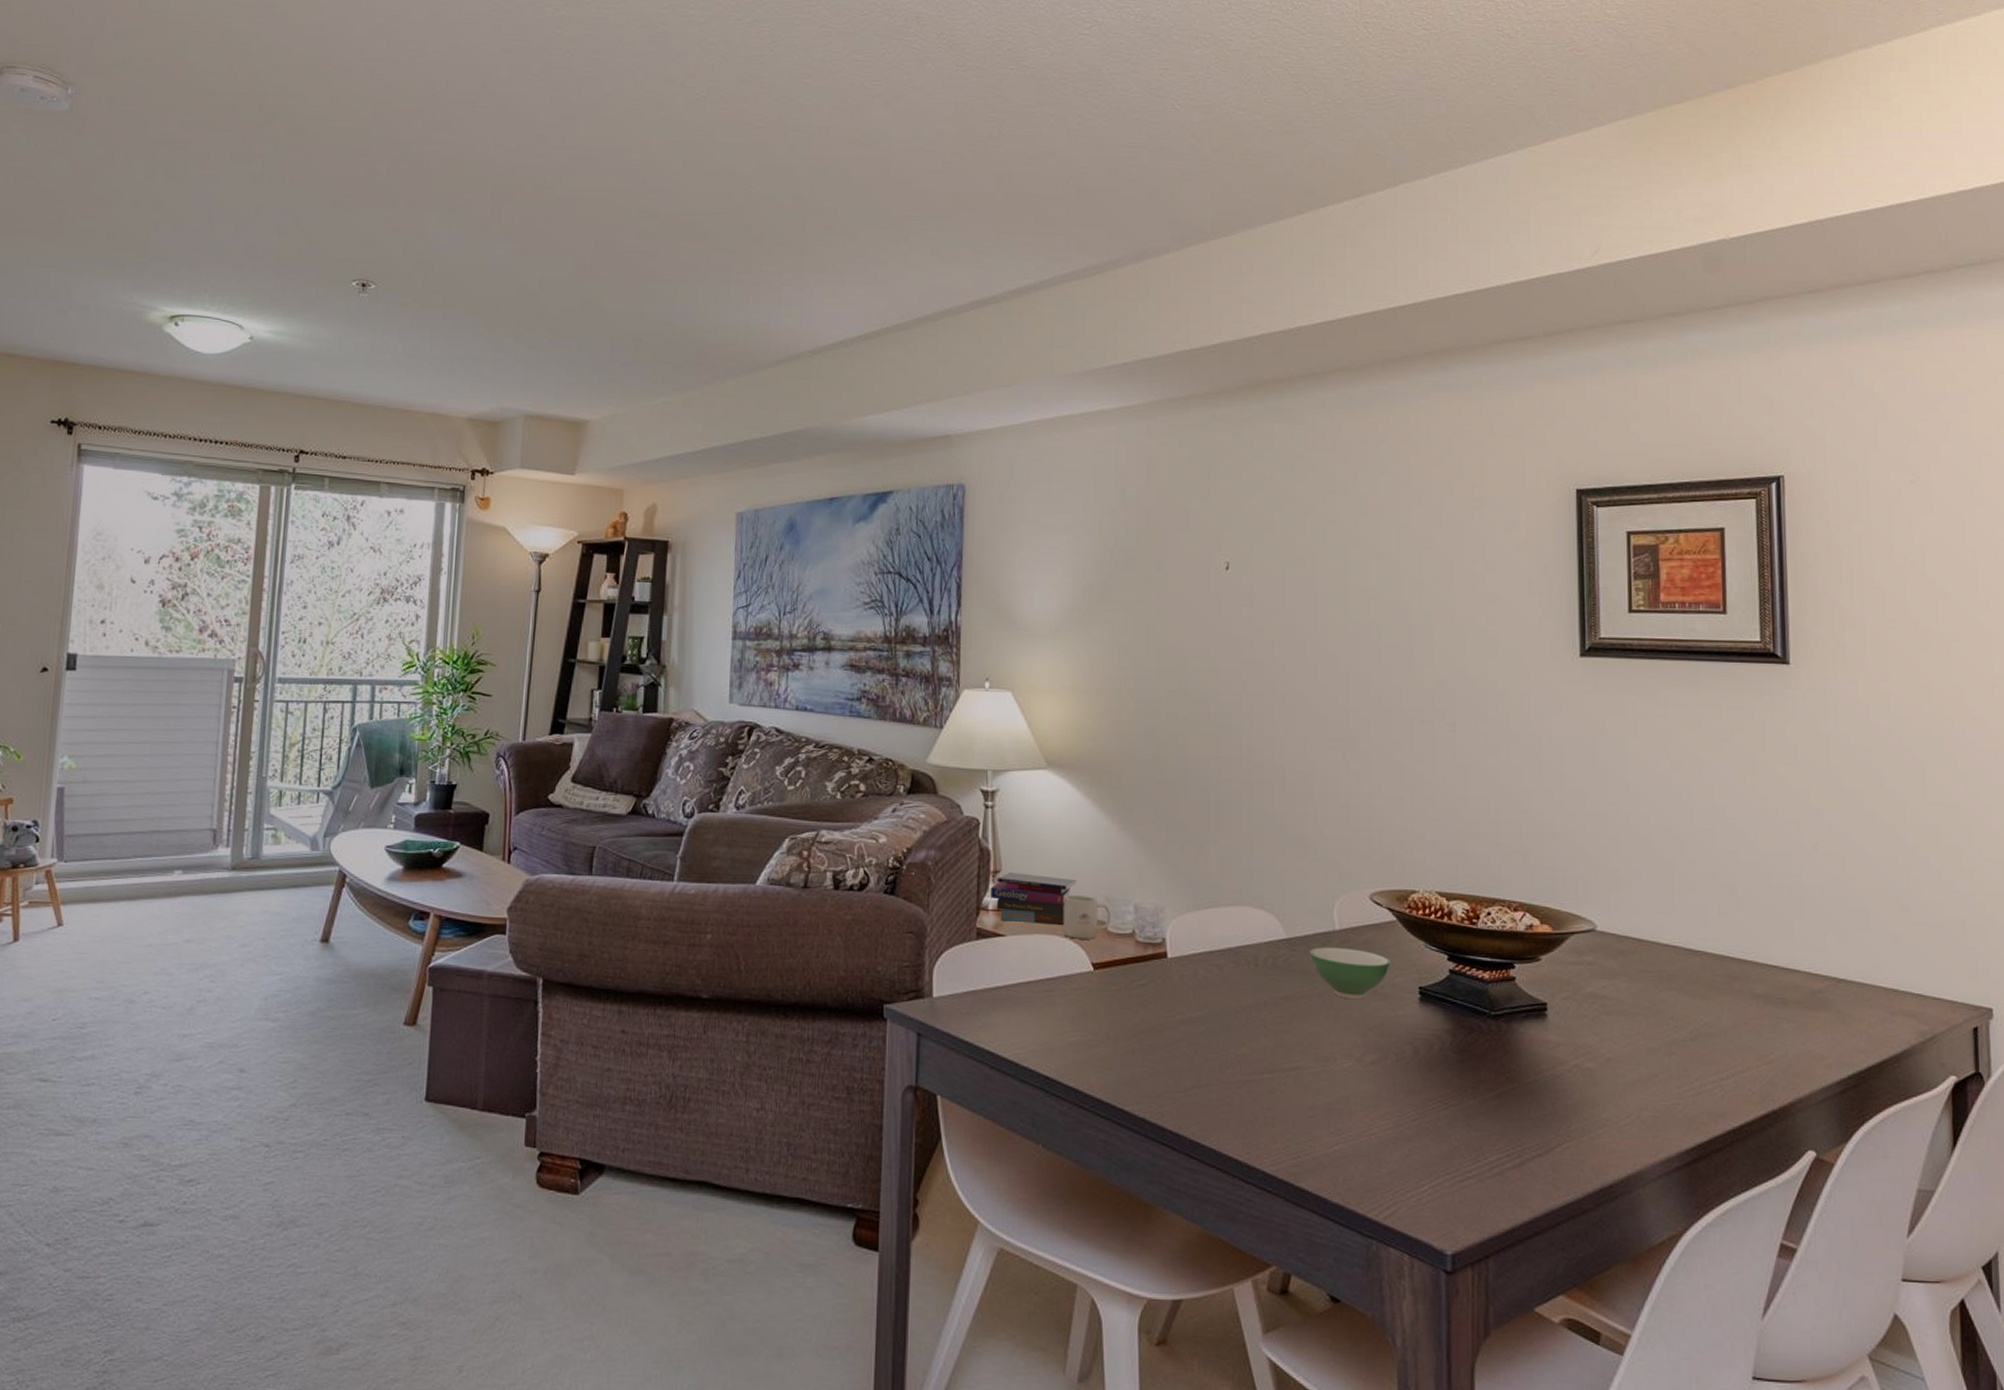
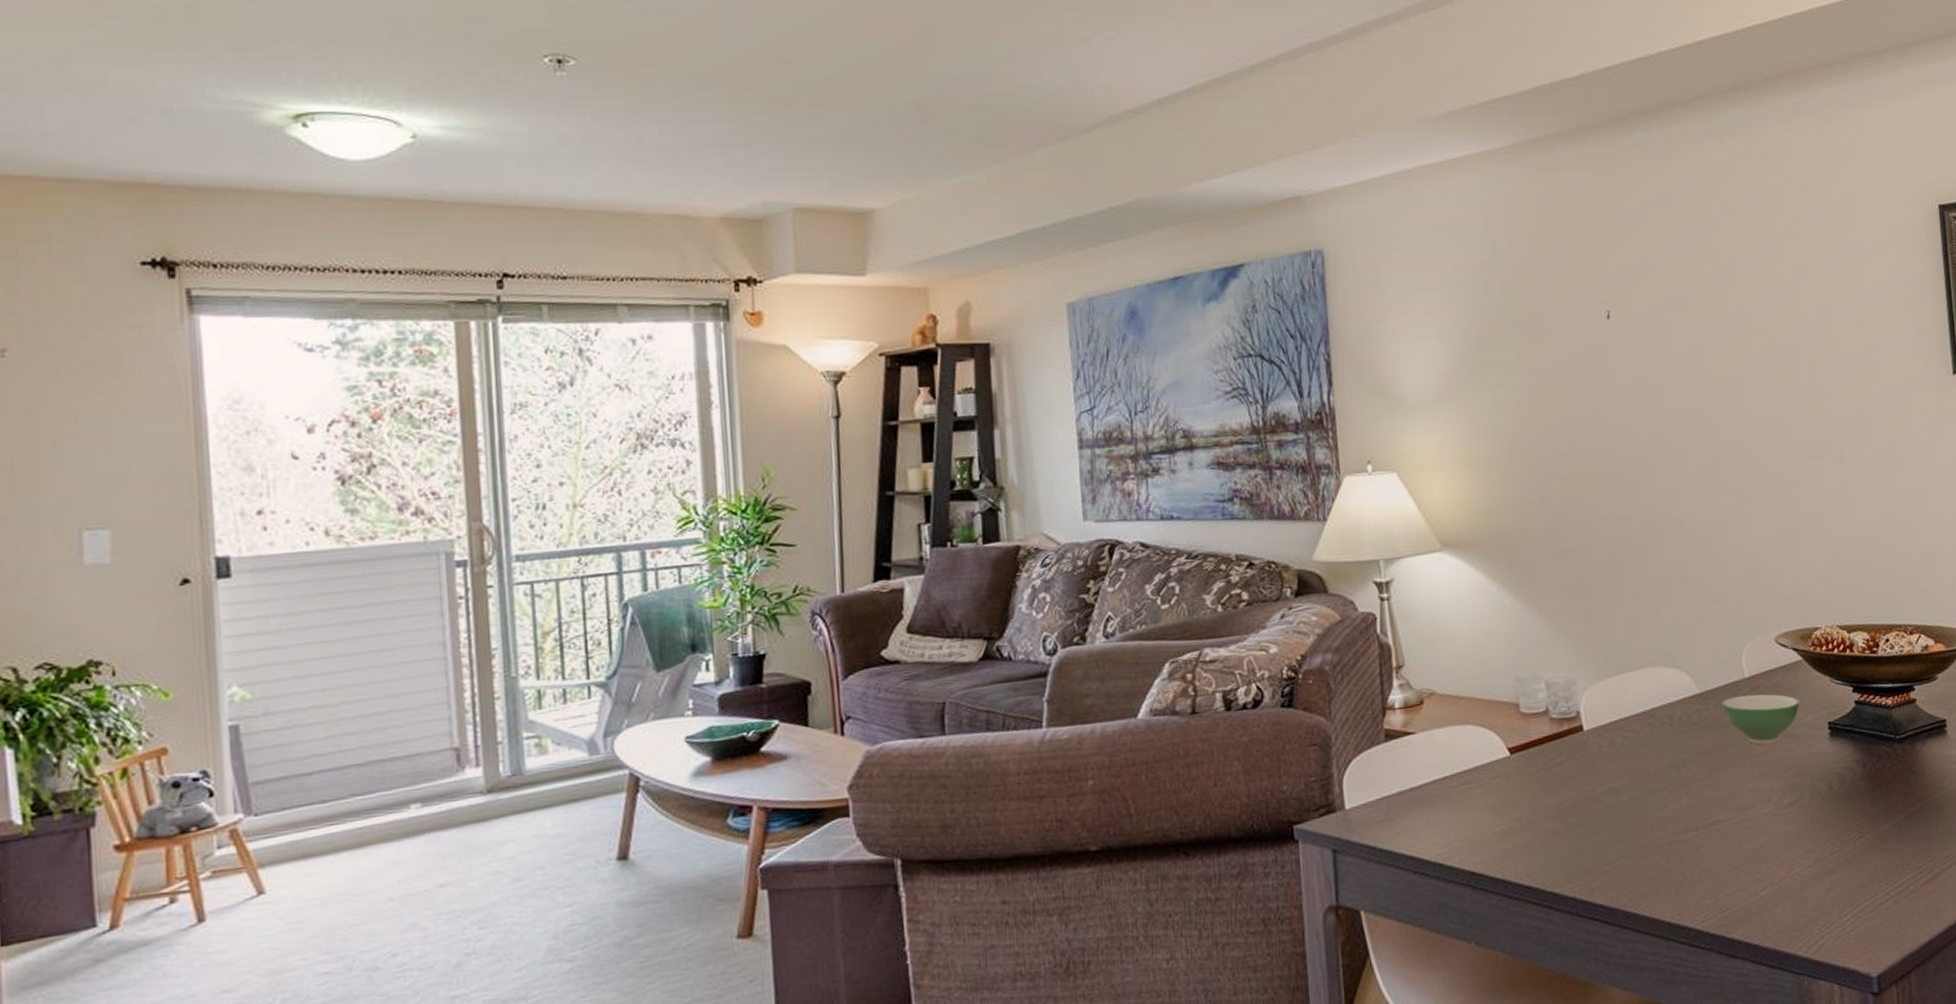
books: present [991,872,1077,926] -> none [1395,663,1485,718]
mug: present [1063,895,1111,940] -> none [1472,679,1523,726]

